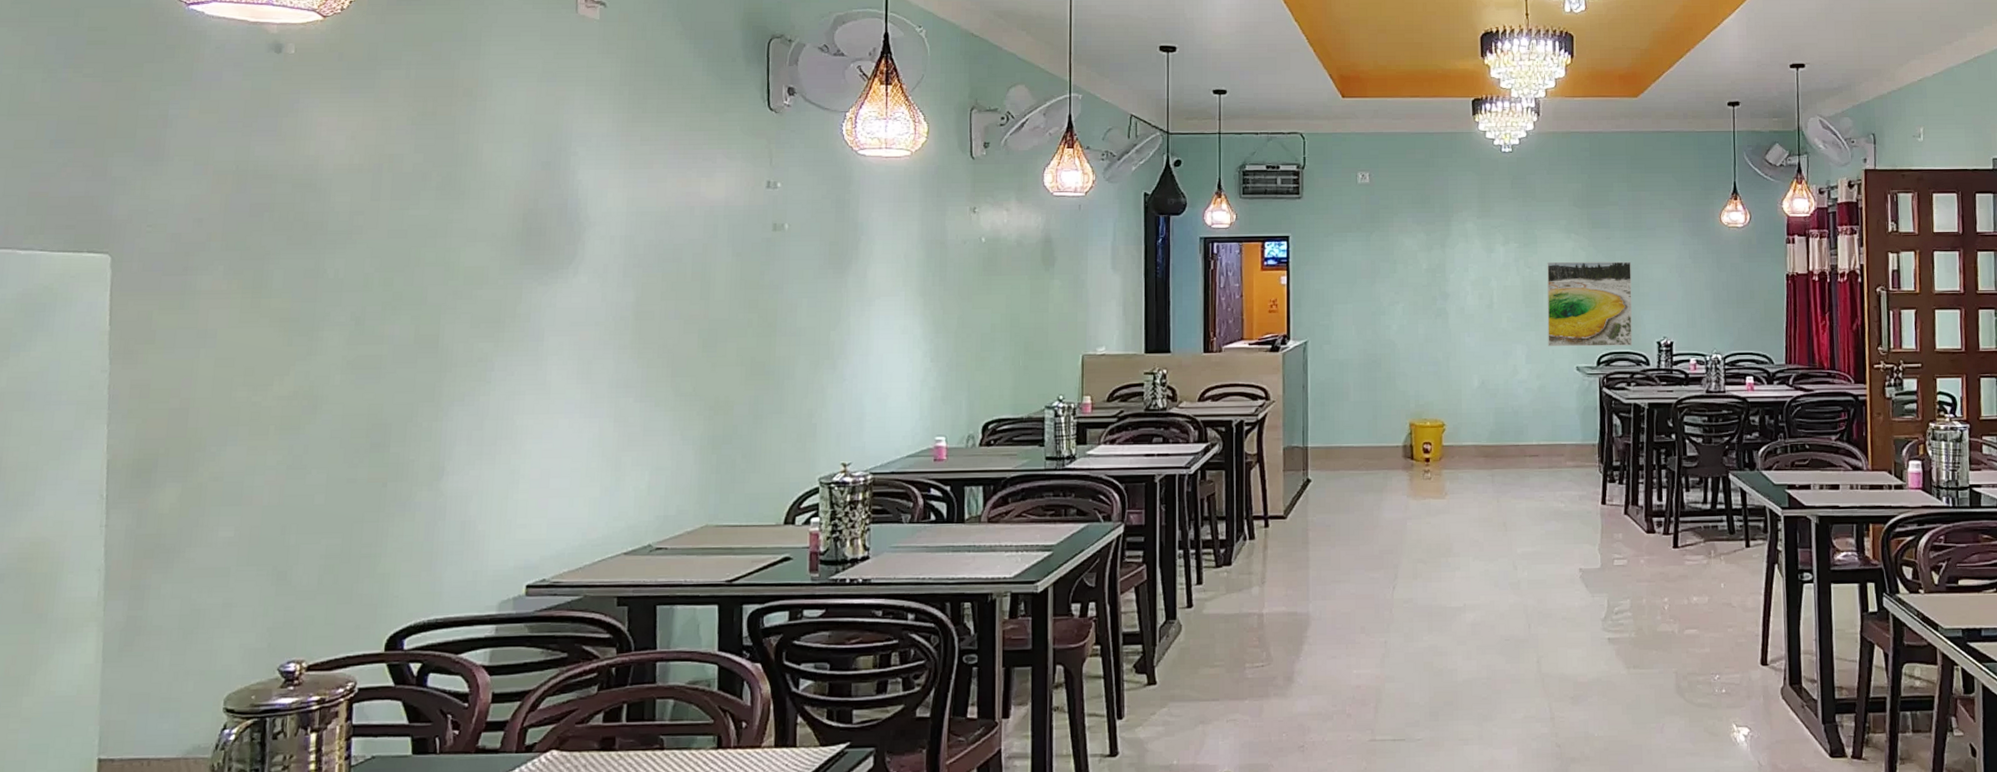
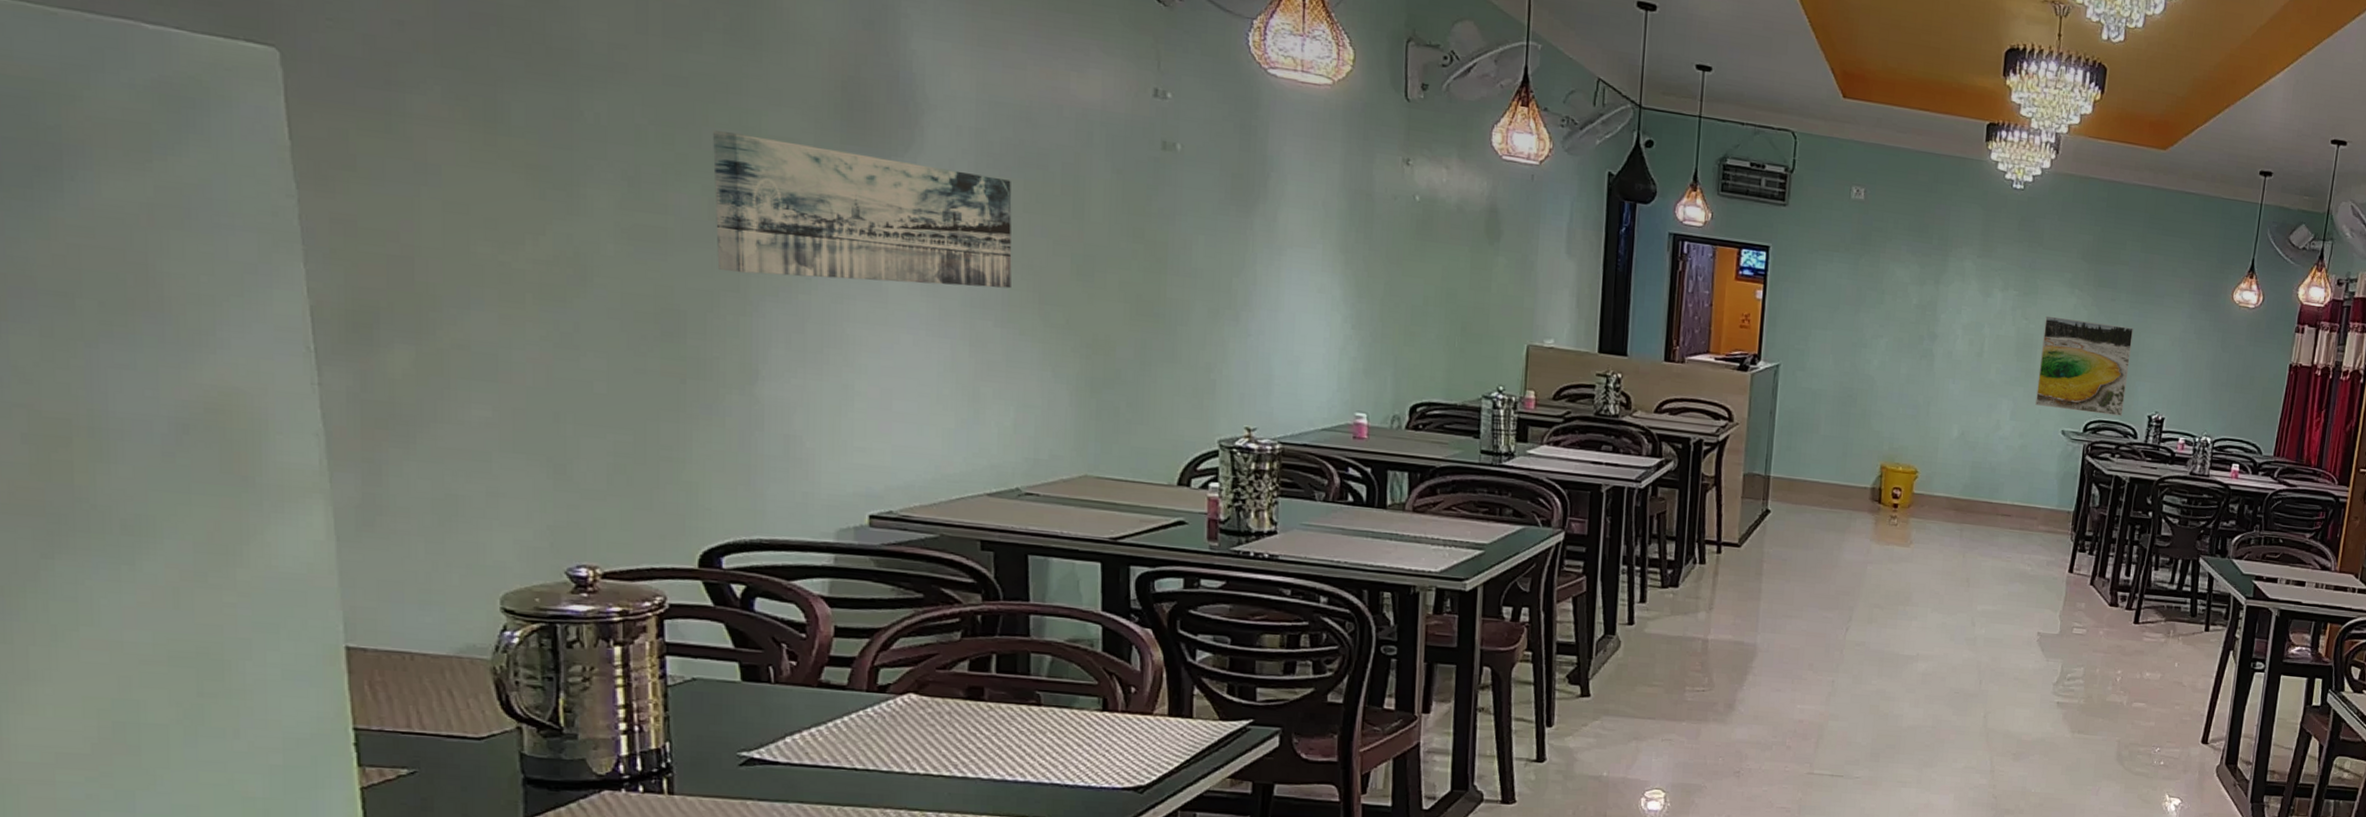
wall art: none [418,269,652,385] -> present [713,130,1012,289]

